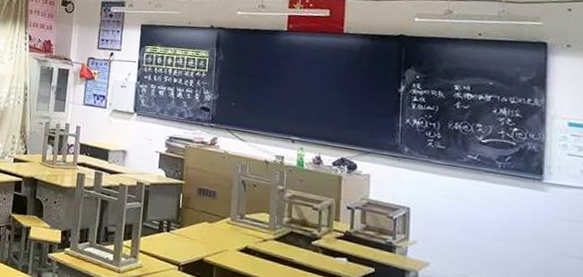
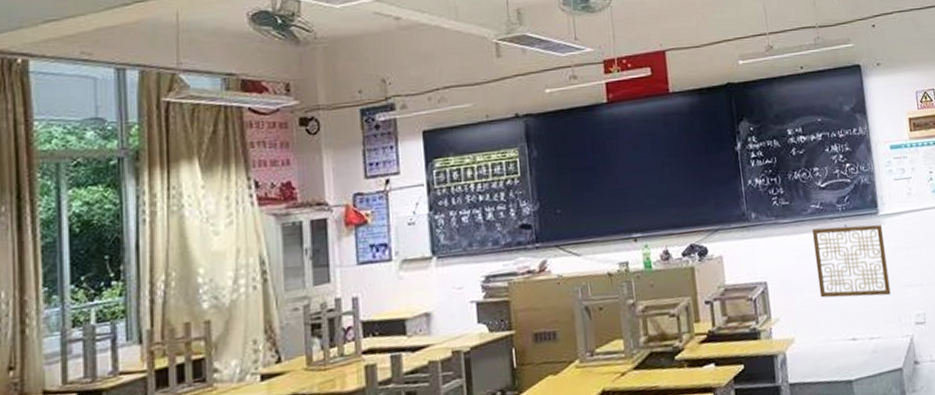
wall art: none [463,176,544,258] -> present [812,224,891,298]

